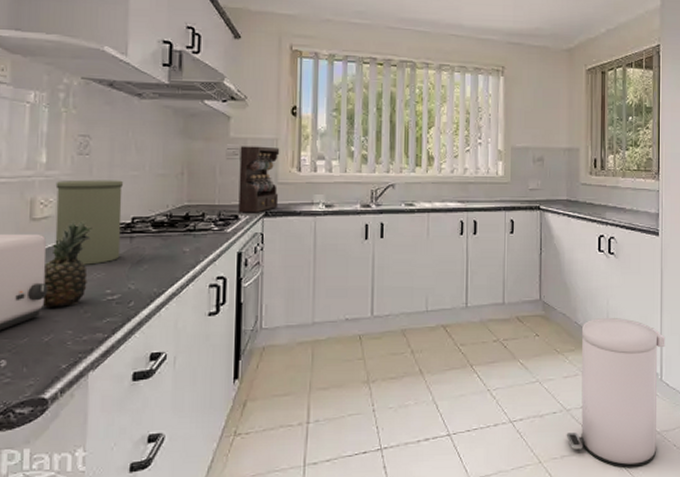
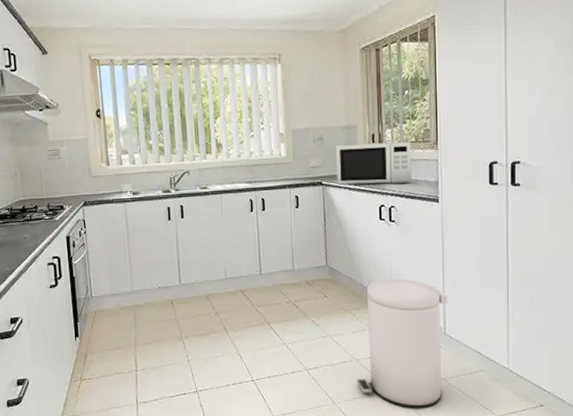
spice rack: present [238,146,280,213] -> none [58,146,94,204]
microwave: none [555,168,633,214] -> present [336,141,412,185]

